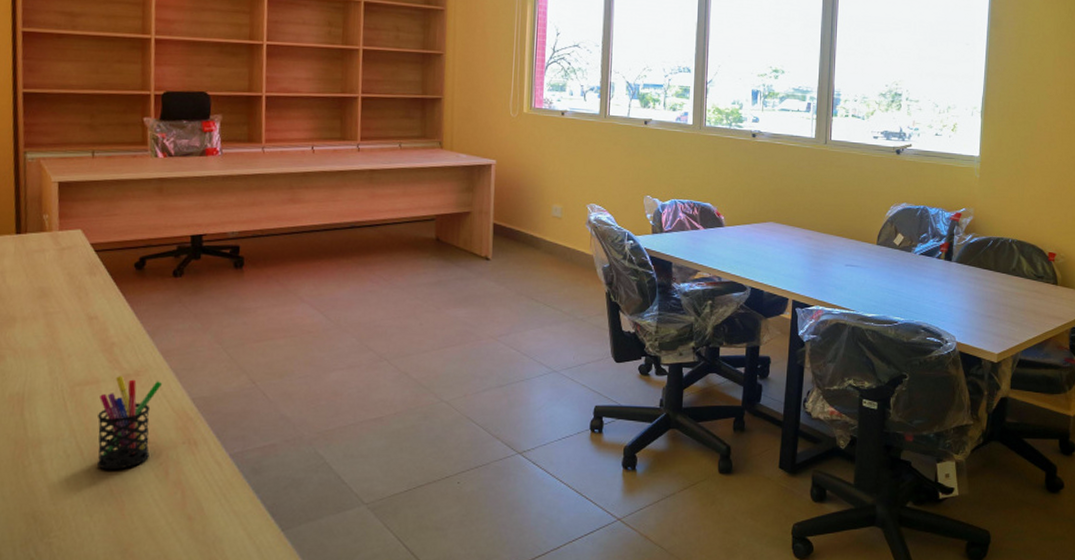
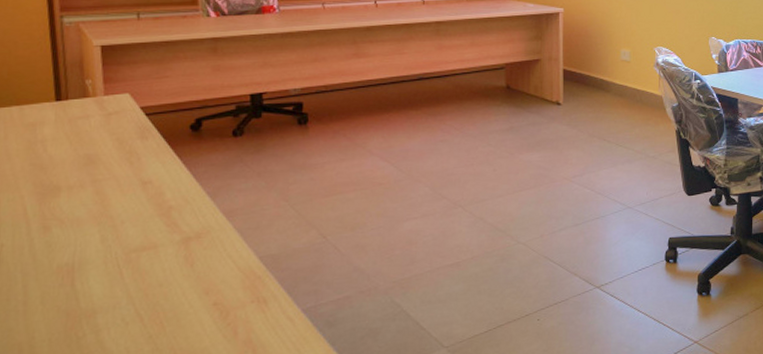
pen holder: present [98,375,163,470] -> none [157,238,227,335]

